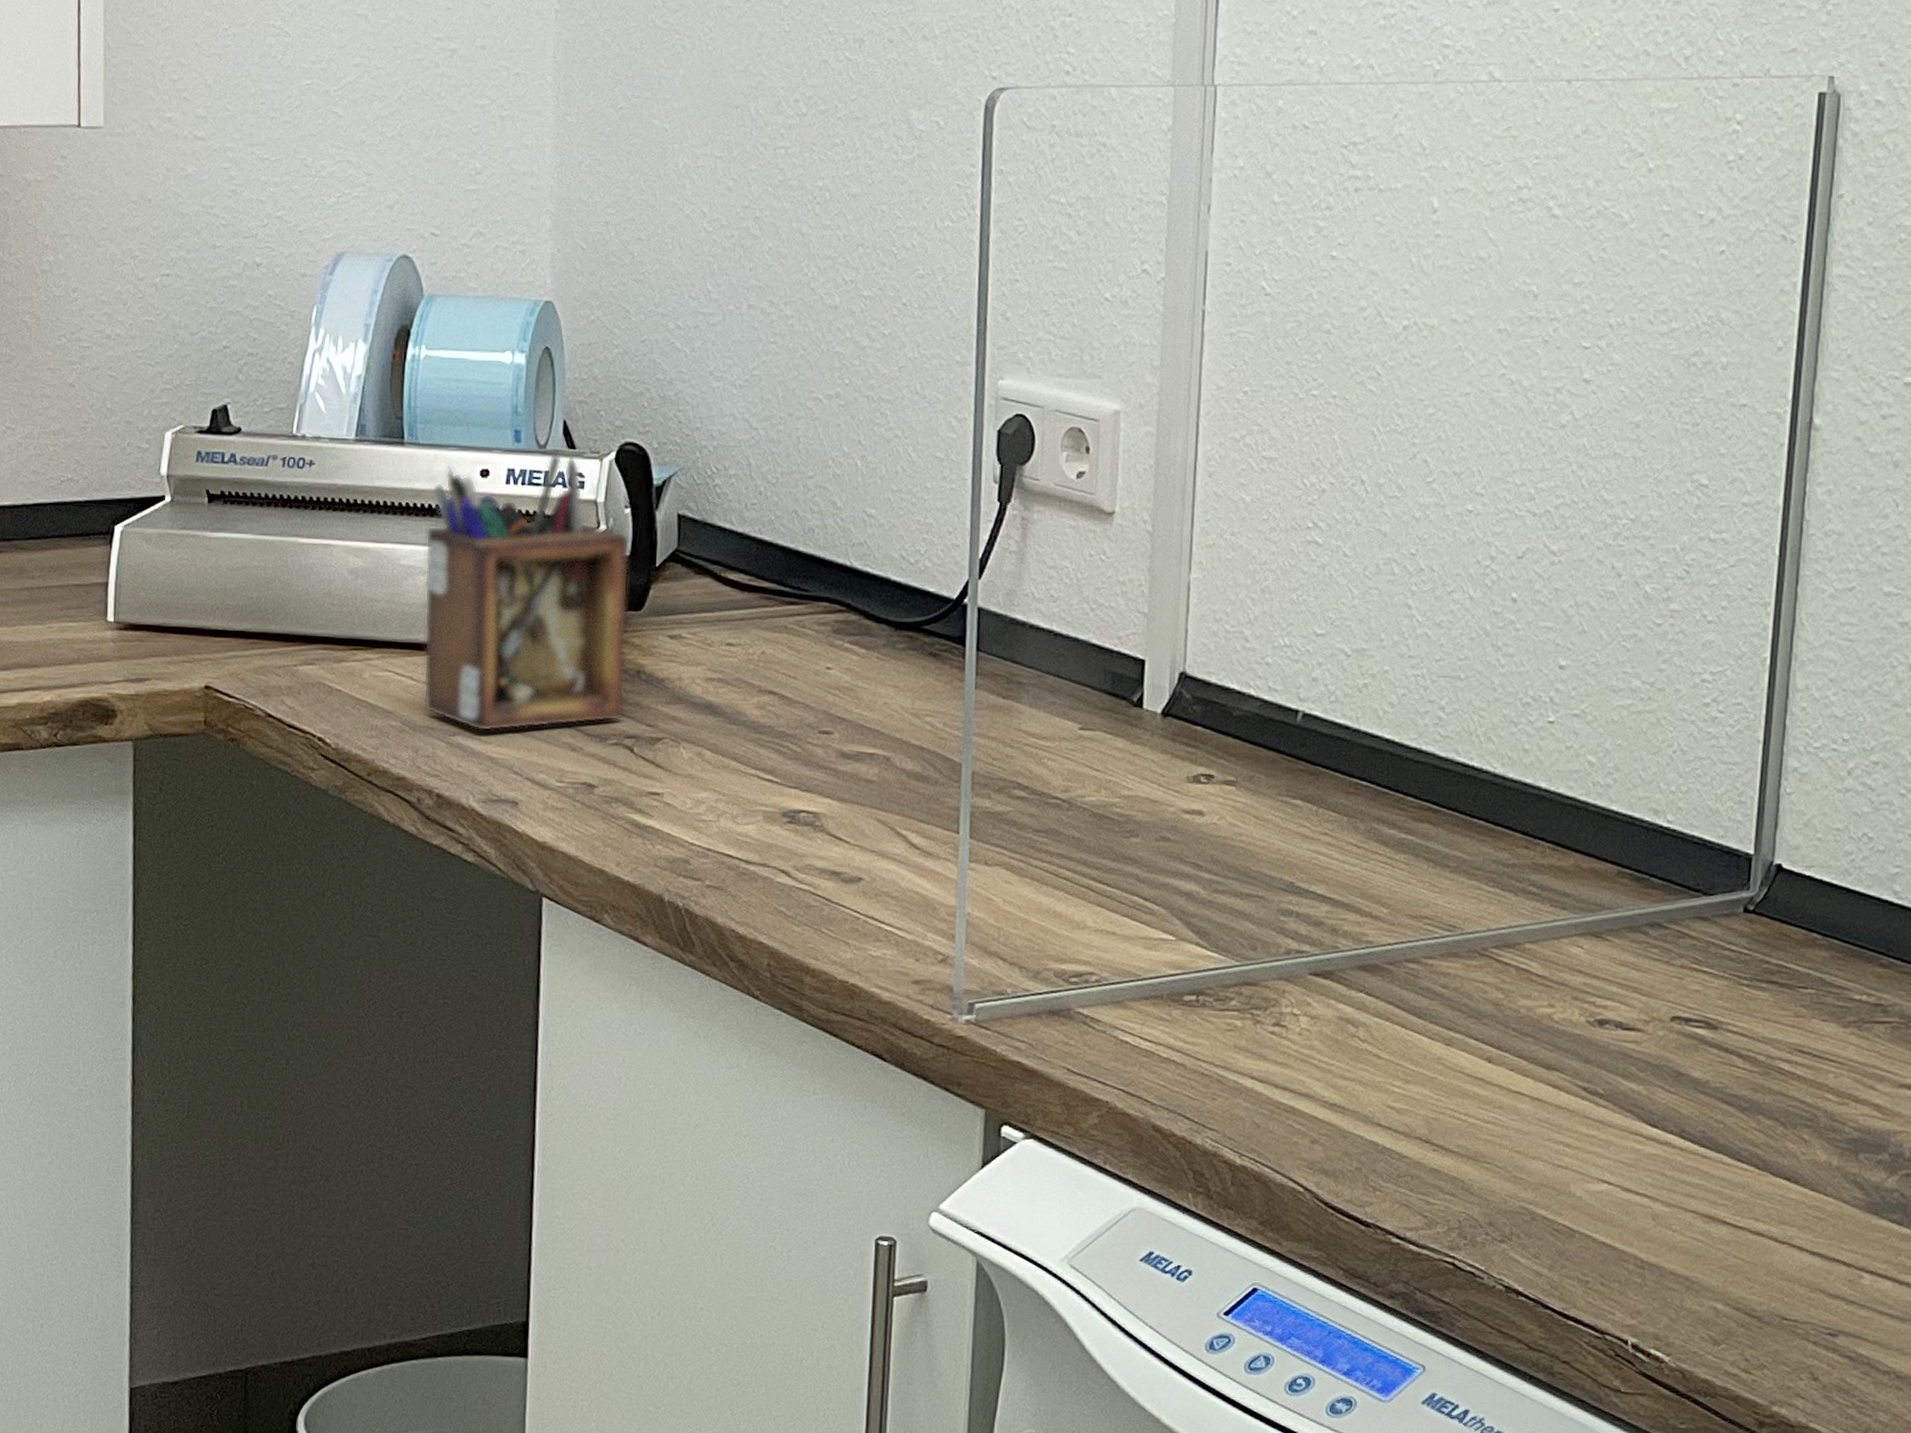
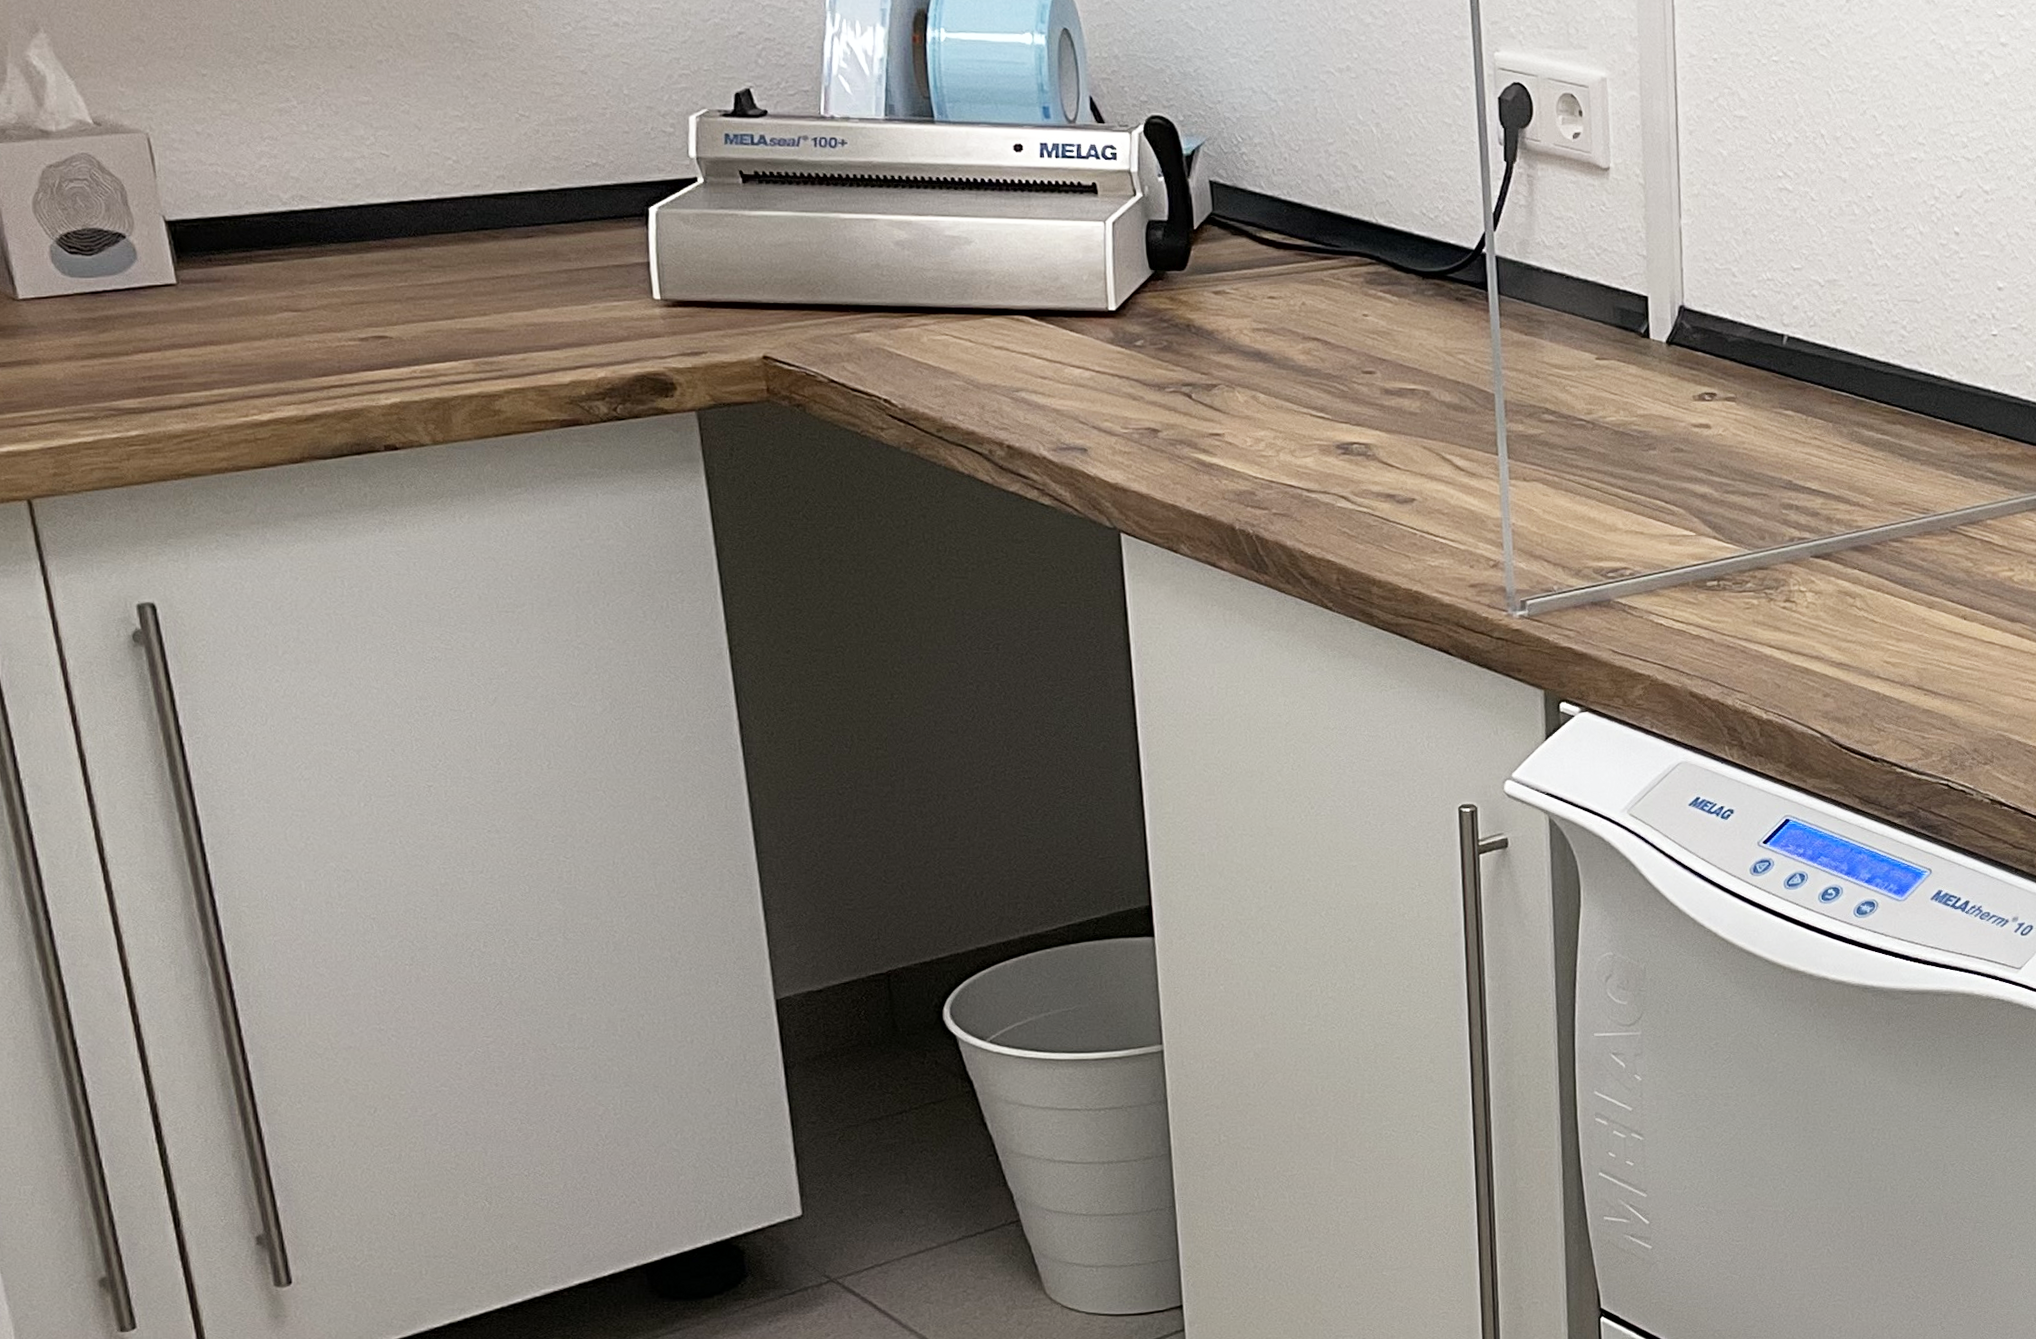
desk organizer: present [423,452,630,732] -> none [967,127,1179,387]

